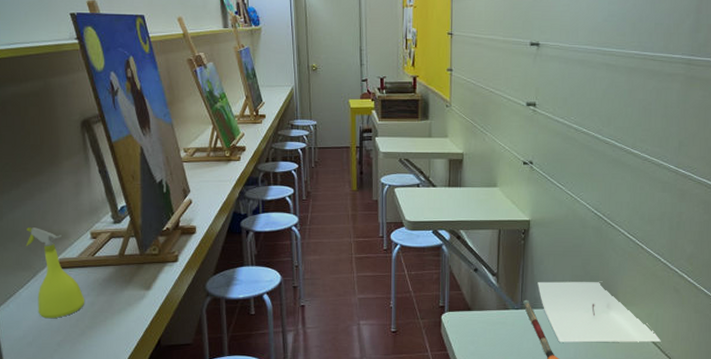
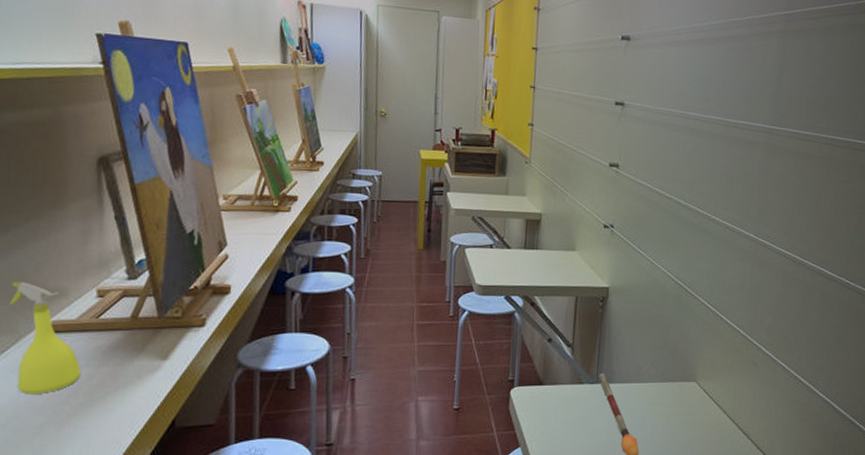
paper sheet: present [538,281,661,343] -> none [615,353,739,420]

